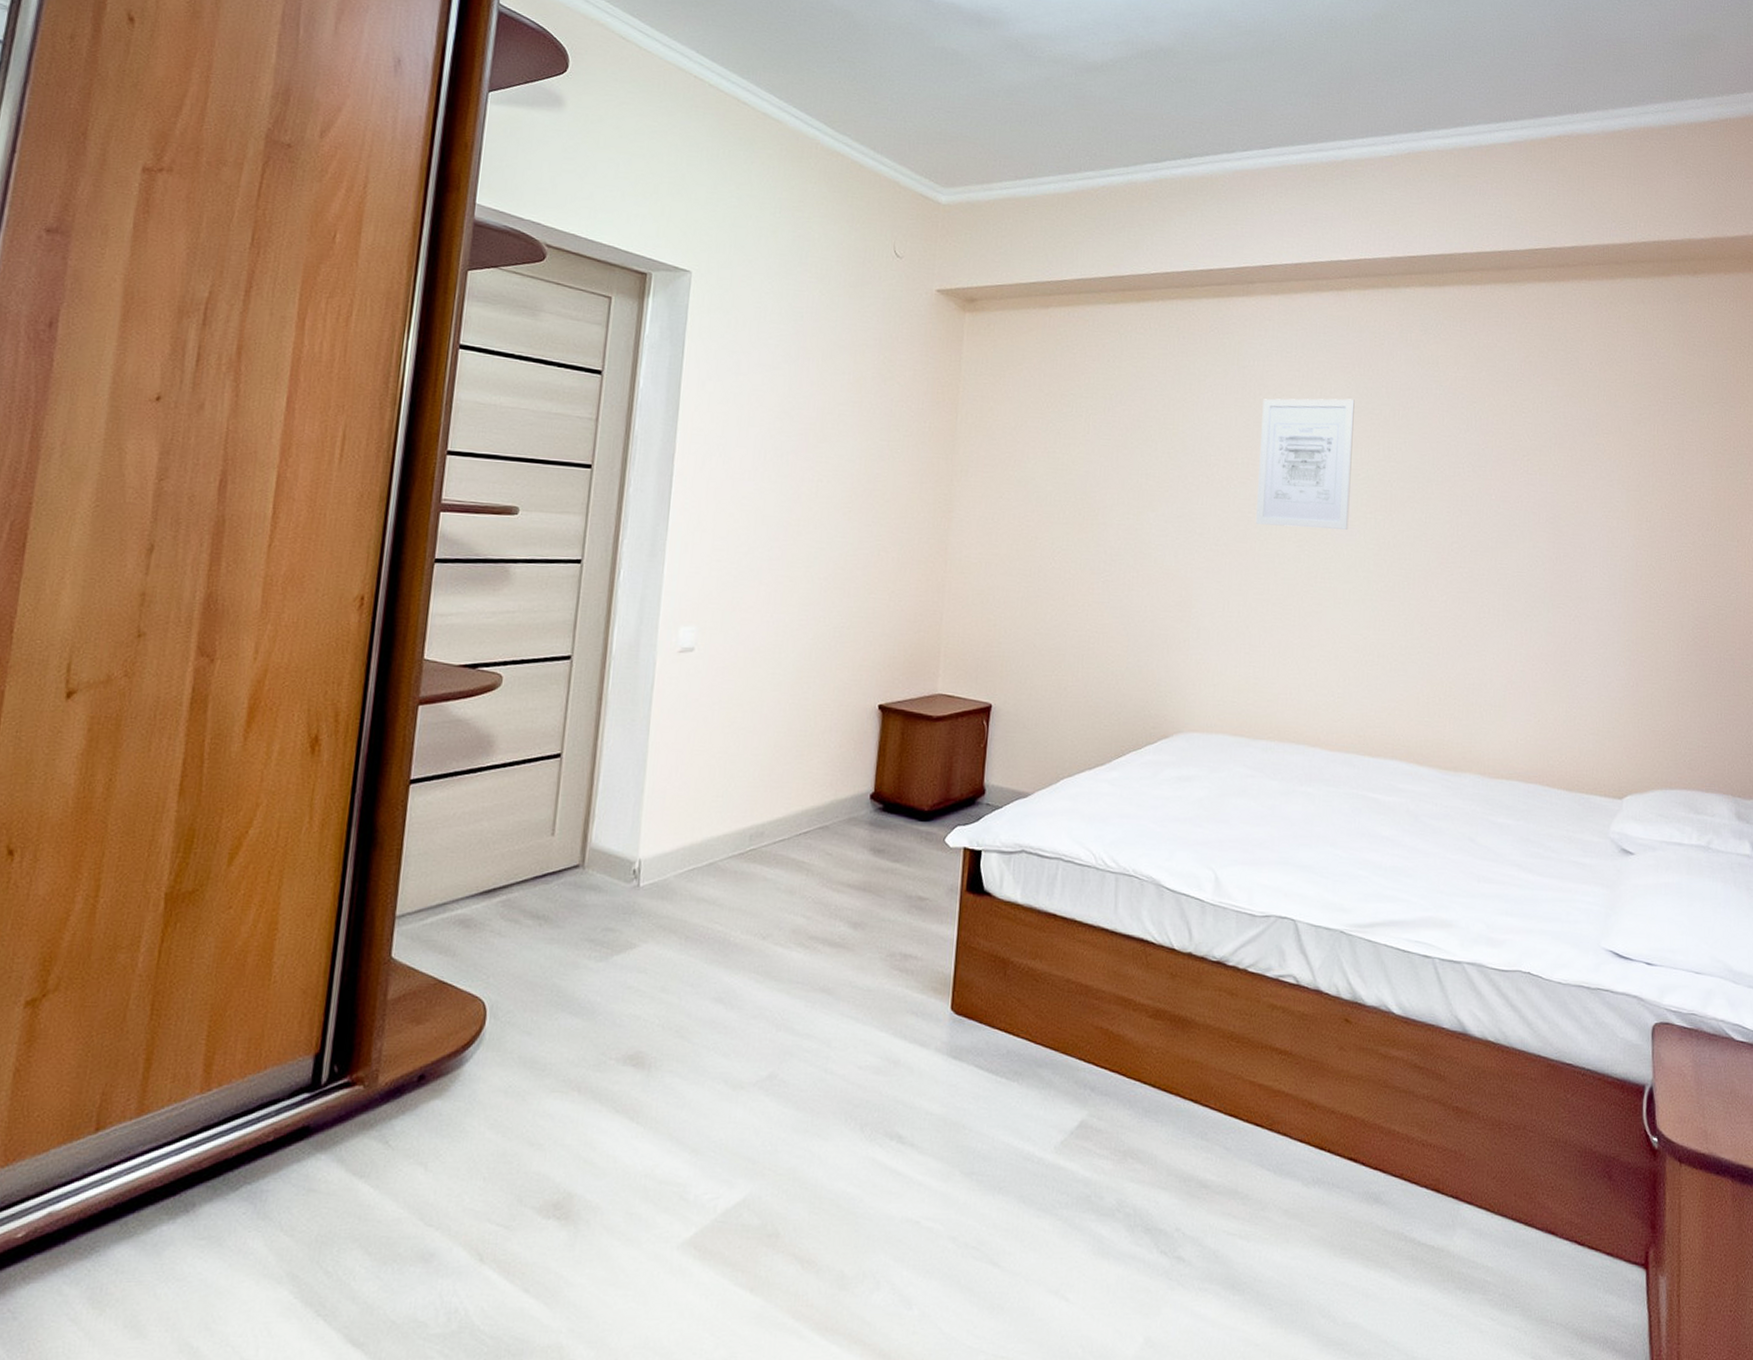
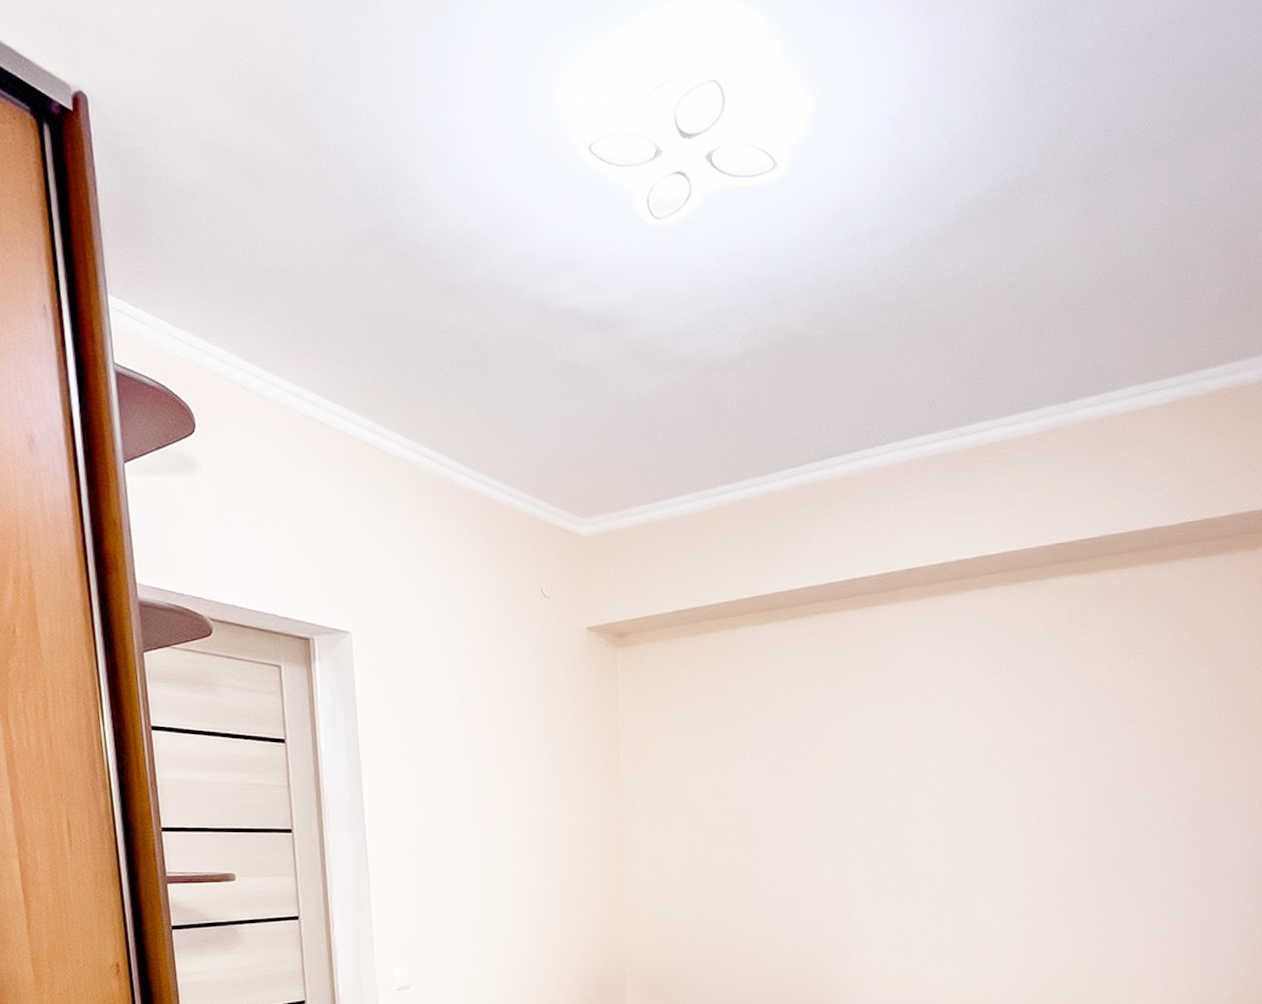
wall art: present [1256,398,1355,530] -> none [908,700,1002,831]

